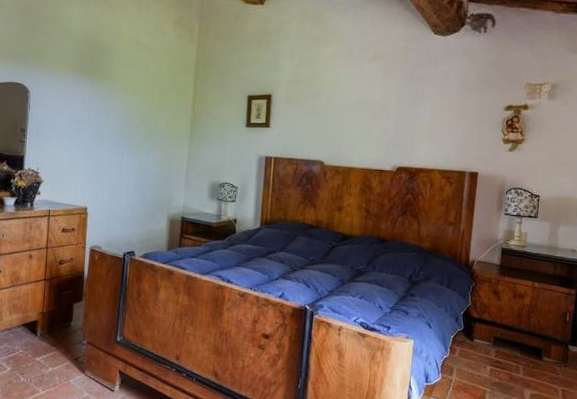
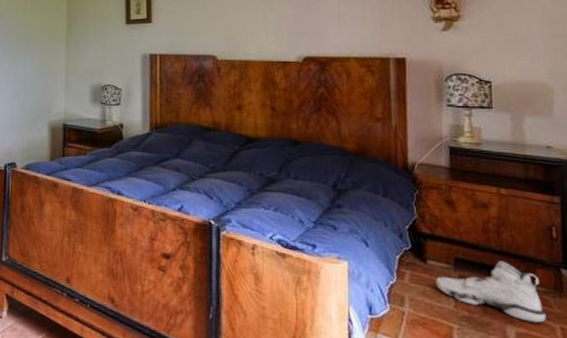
sneaker: none [478,339,554,386] -> present [435,260,546,323]

